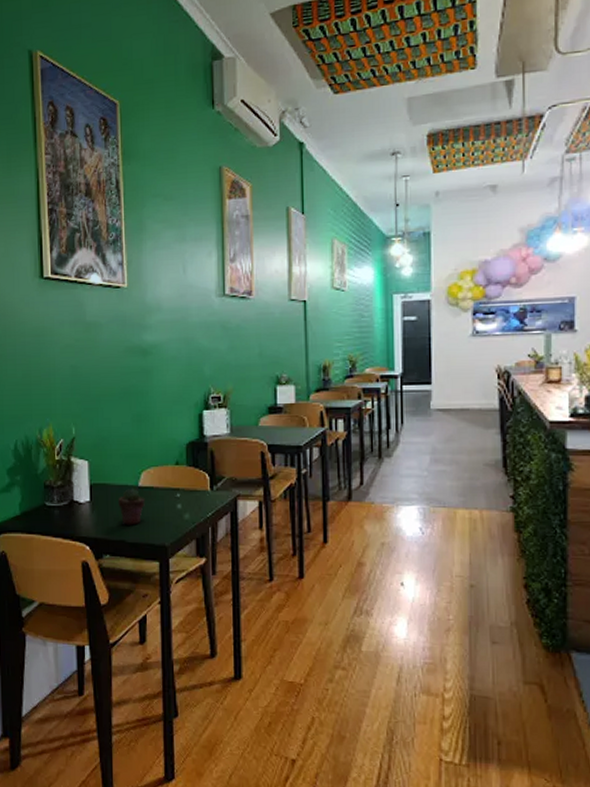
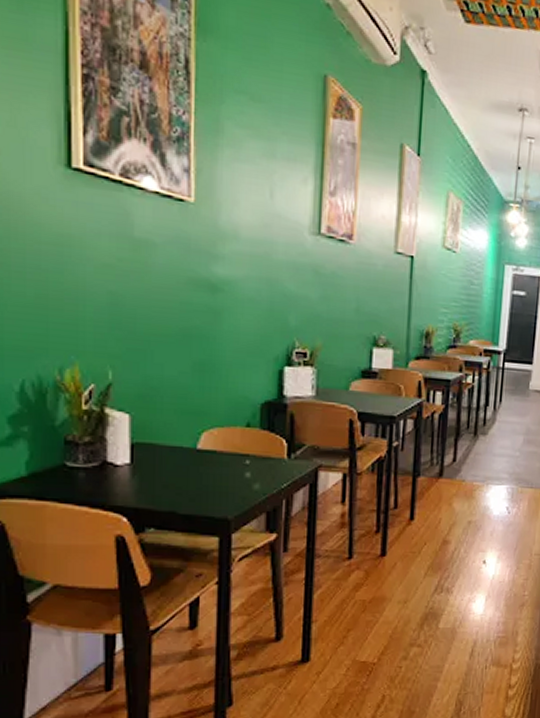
potted succulent: present [118,488,145,525] -> none [169,450,205,495]

